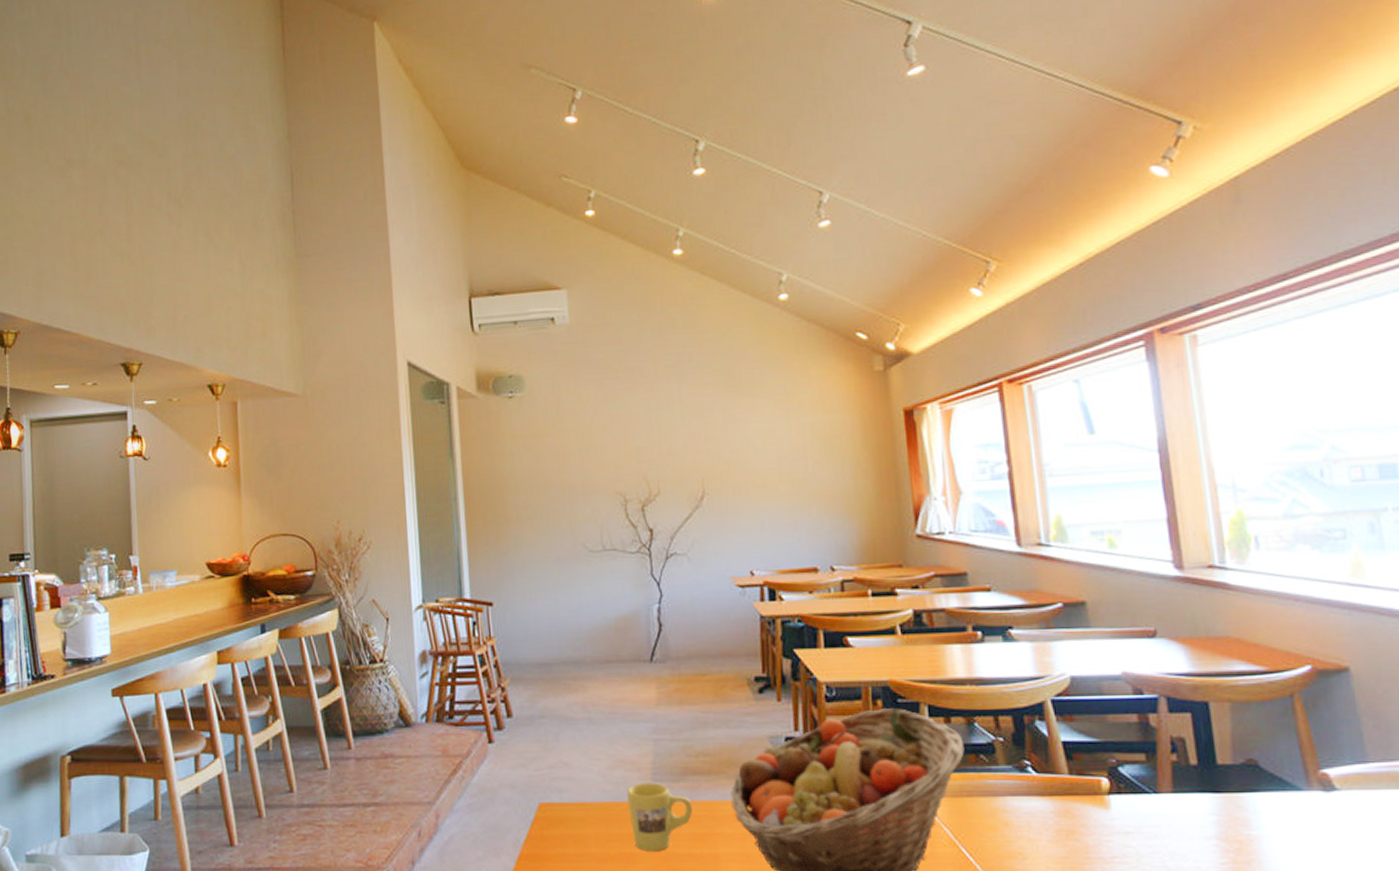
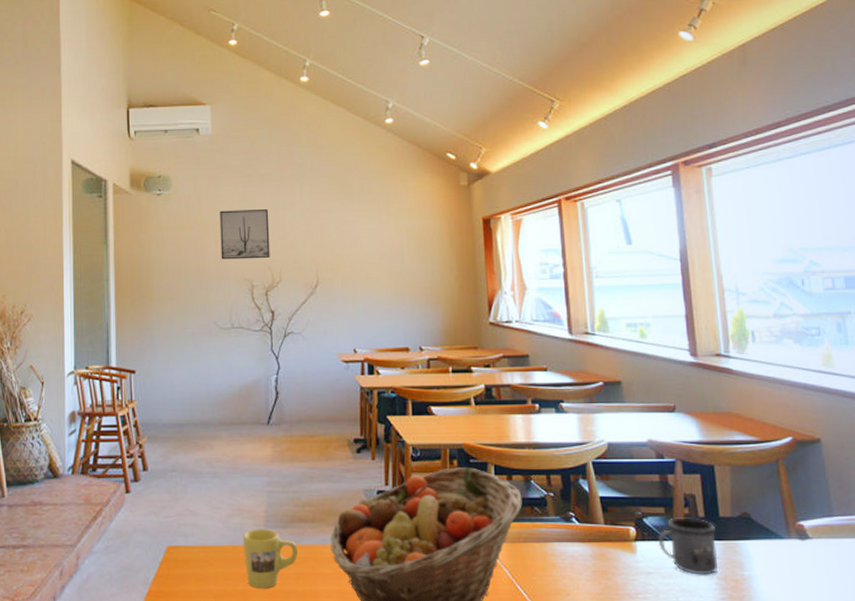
wall art: none [583,409,645,471] -> present [220,209,270,260]
mug: none [1137,765,1216,835] -> present [658,517,718,575]

